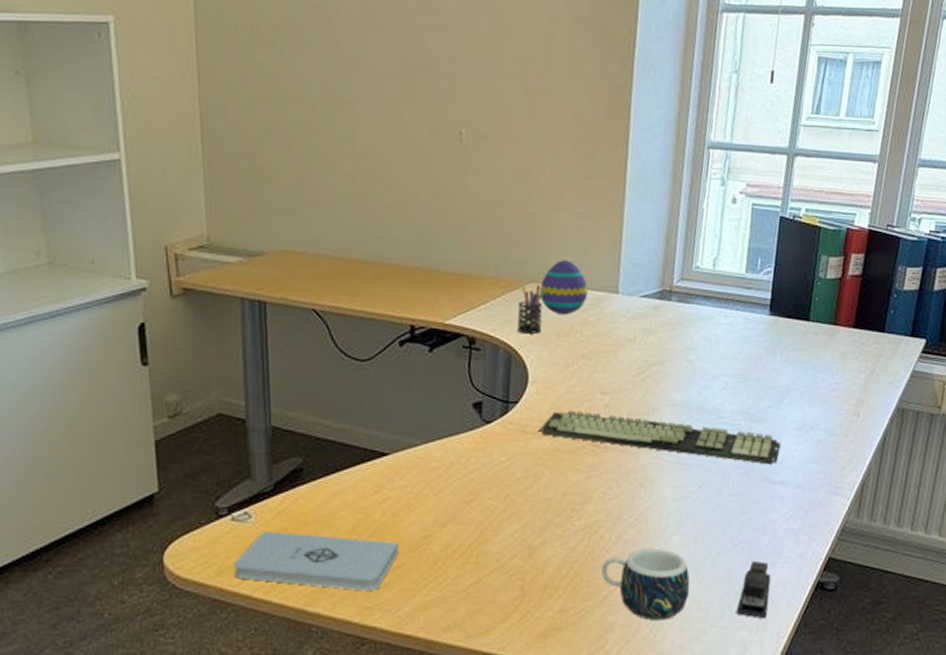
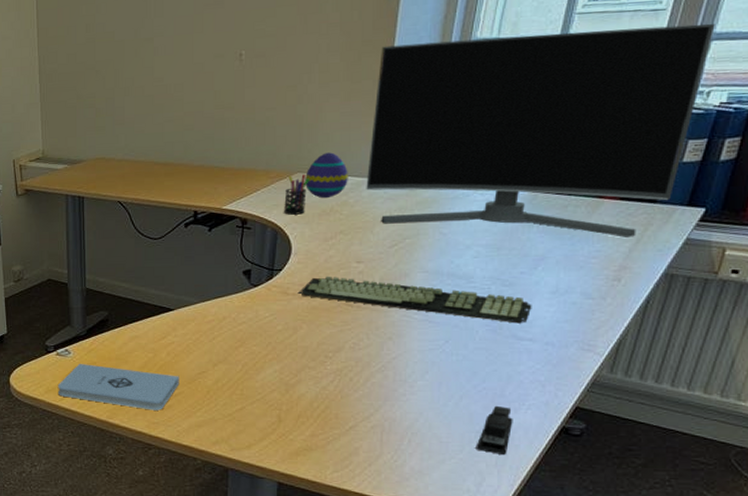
mug: present [601,548,690,621] -> none [349,390,431,450]
computer monitor: none [607,140,920,370] -> present [366,23,715,239]

